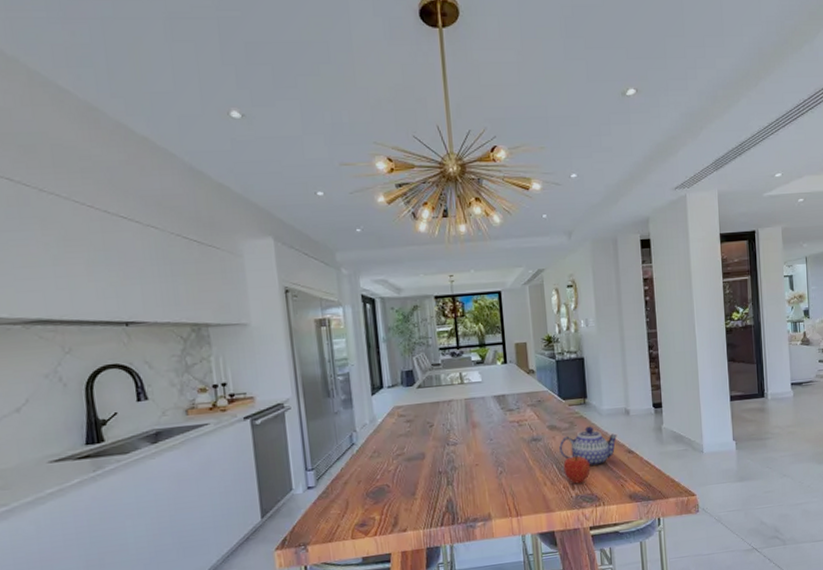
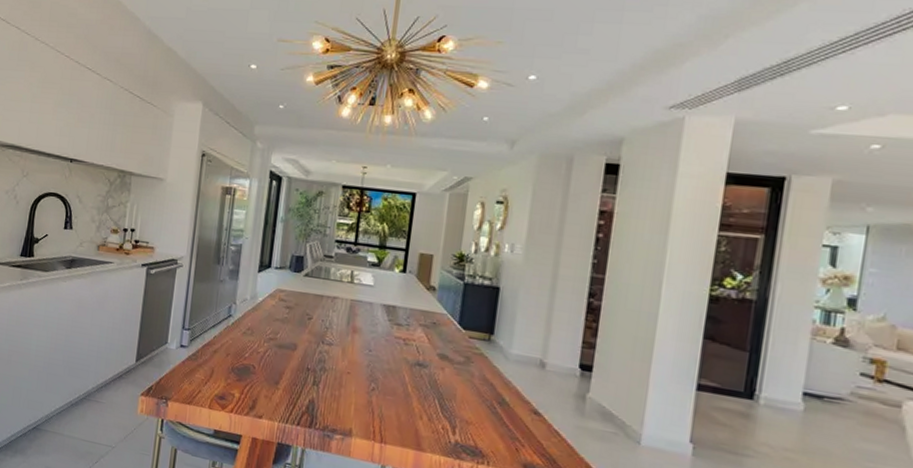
teapot: present [559,426,618,467] -> none [446,367,524,417]
fruit: present [563,456,590,484] -> none [446,396,481,431]

